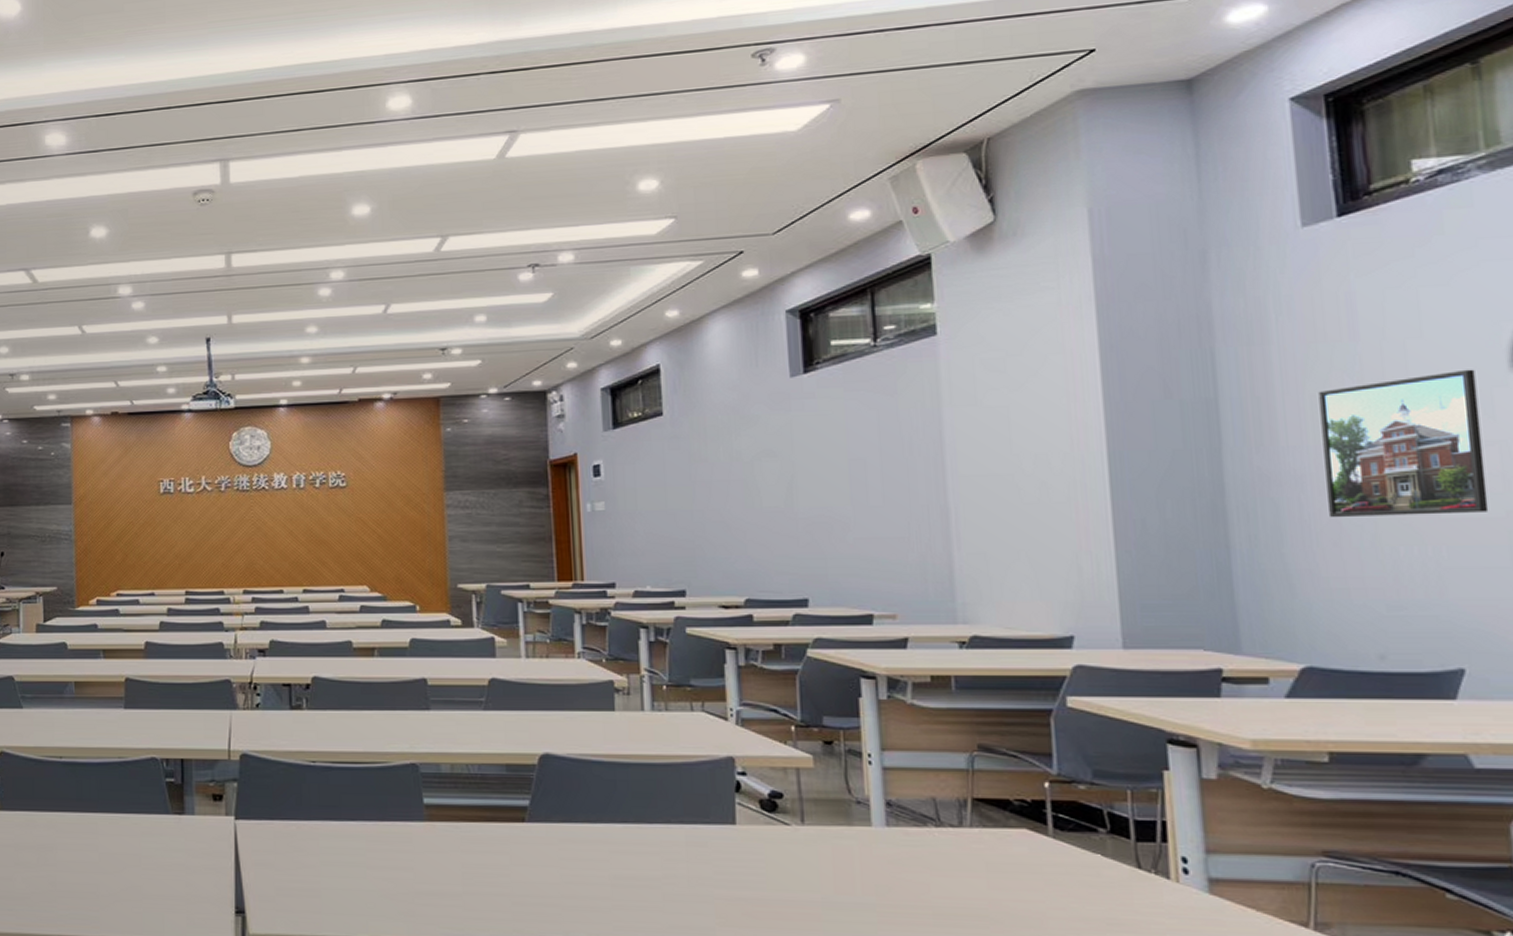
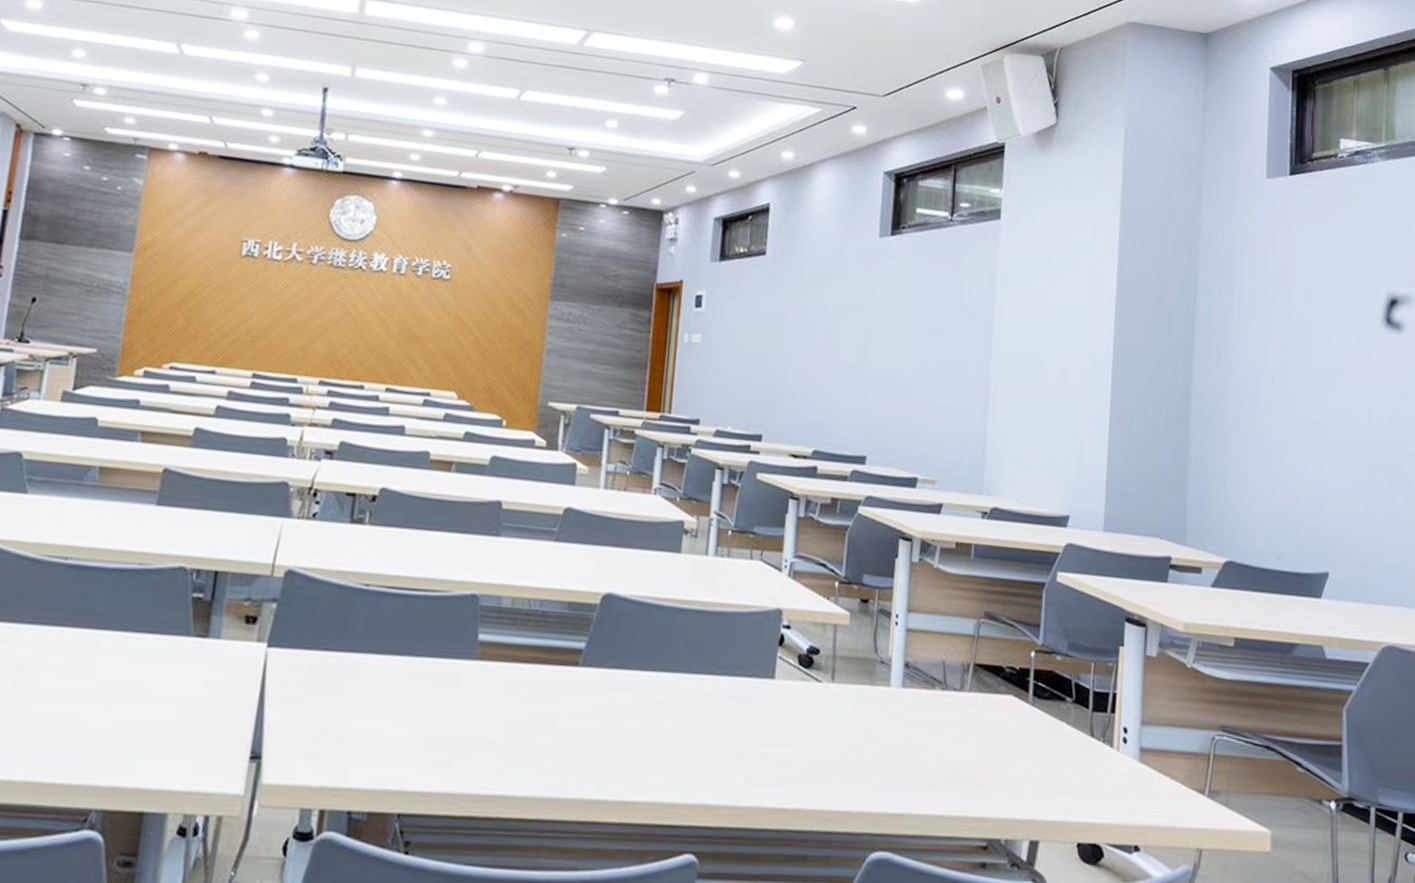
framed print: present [1318,369,1489,517] -> none [1258,319,1361,441]

